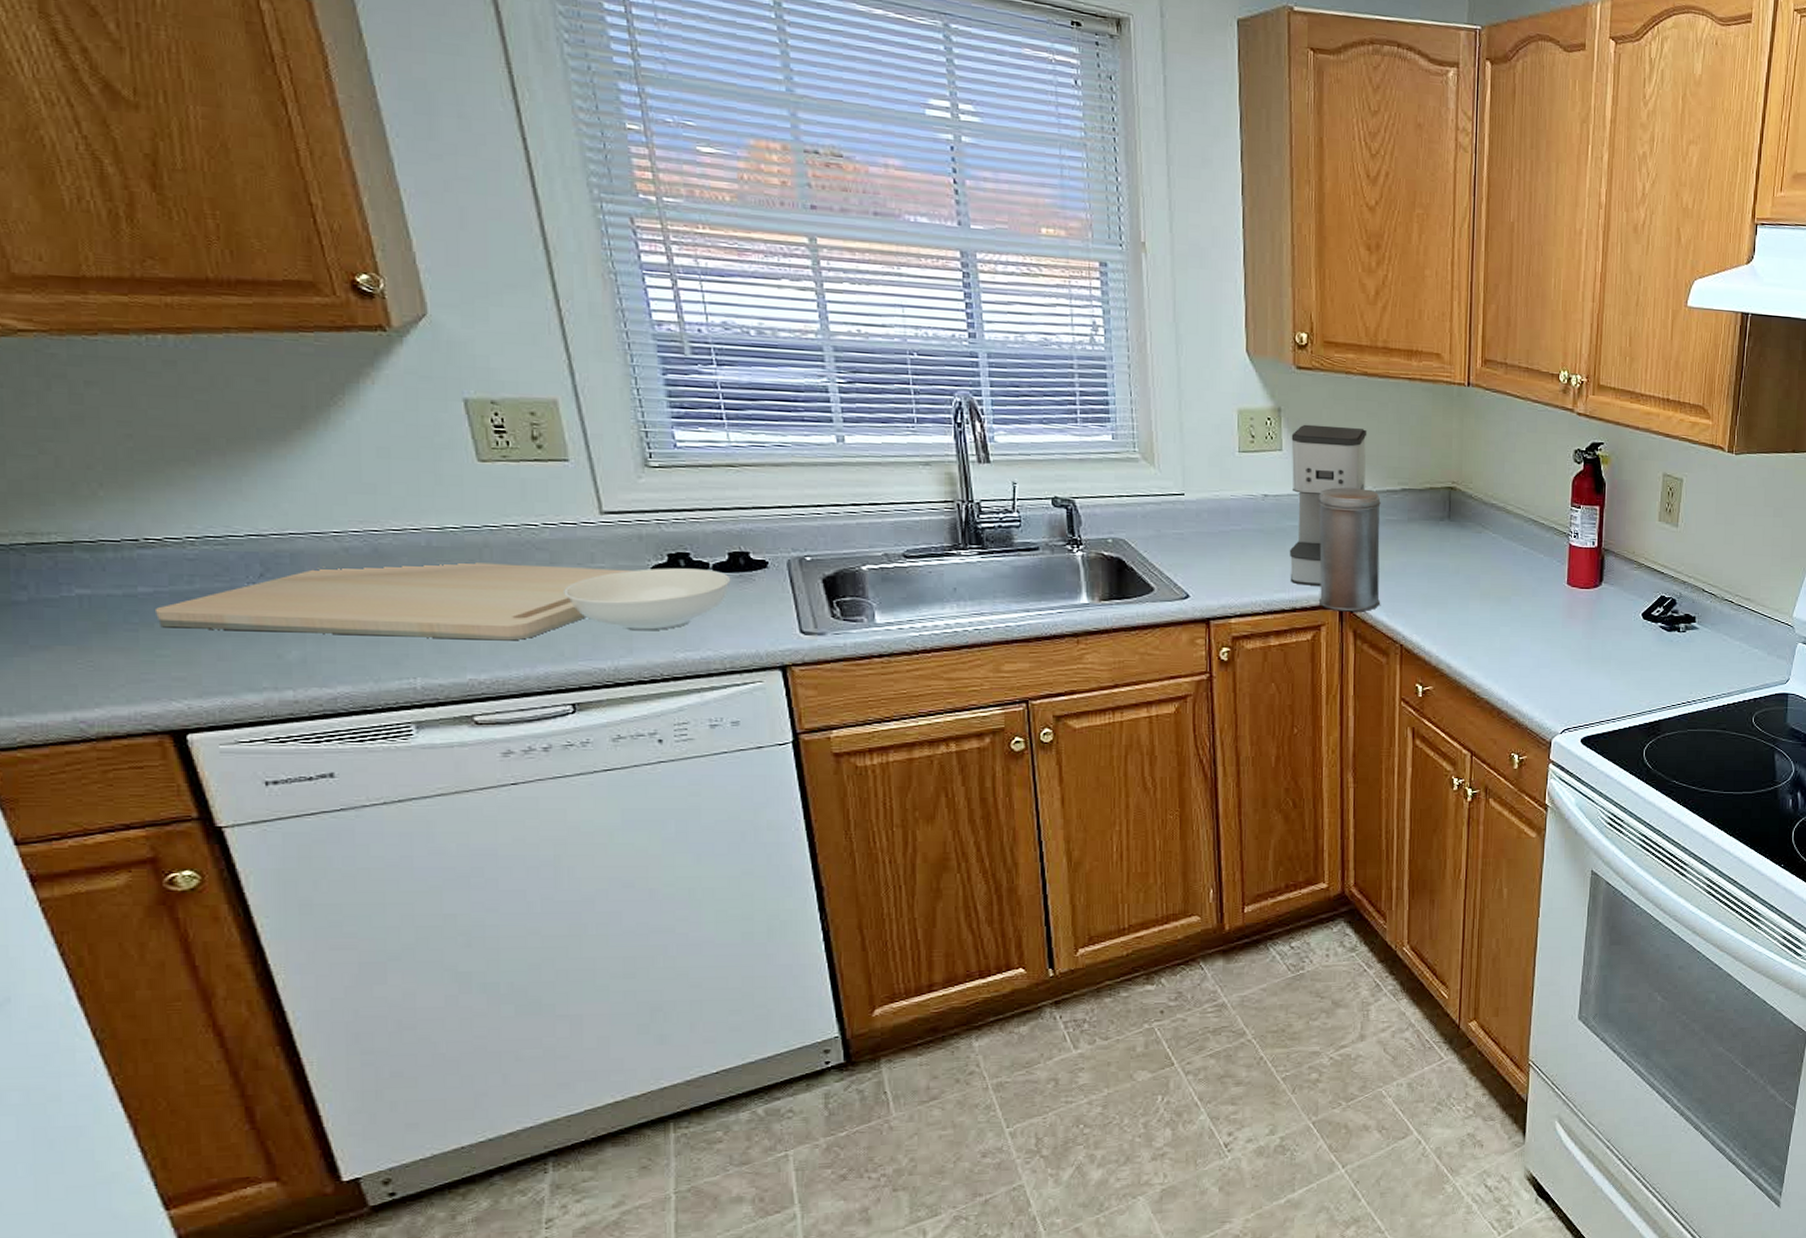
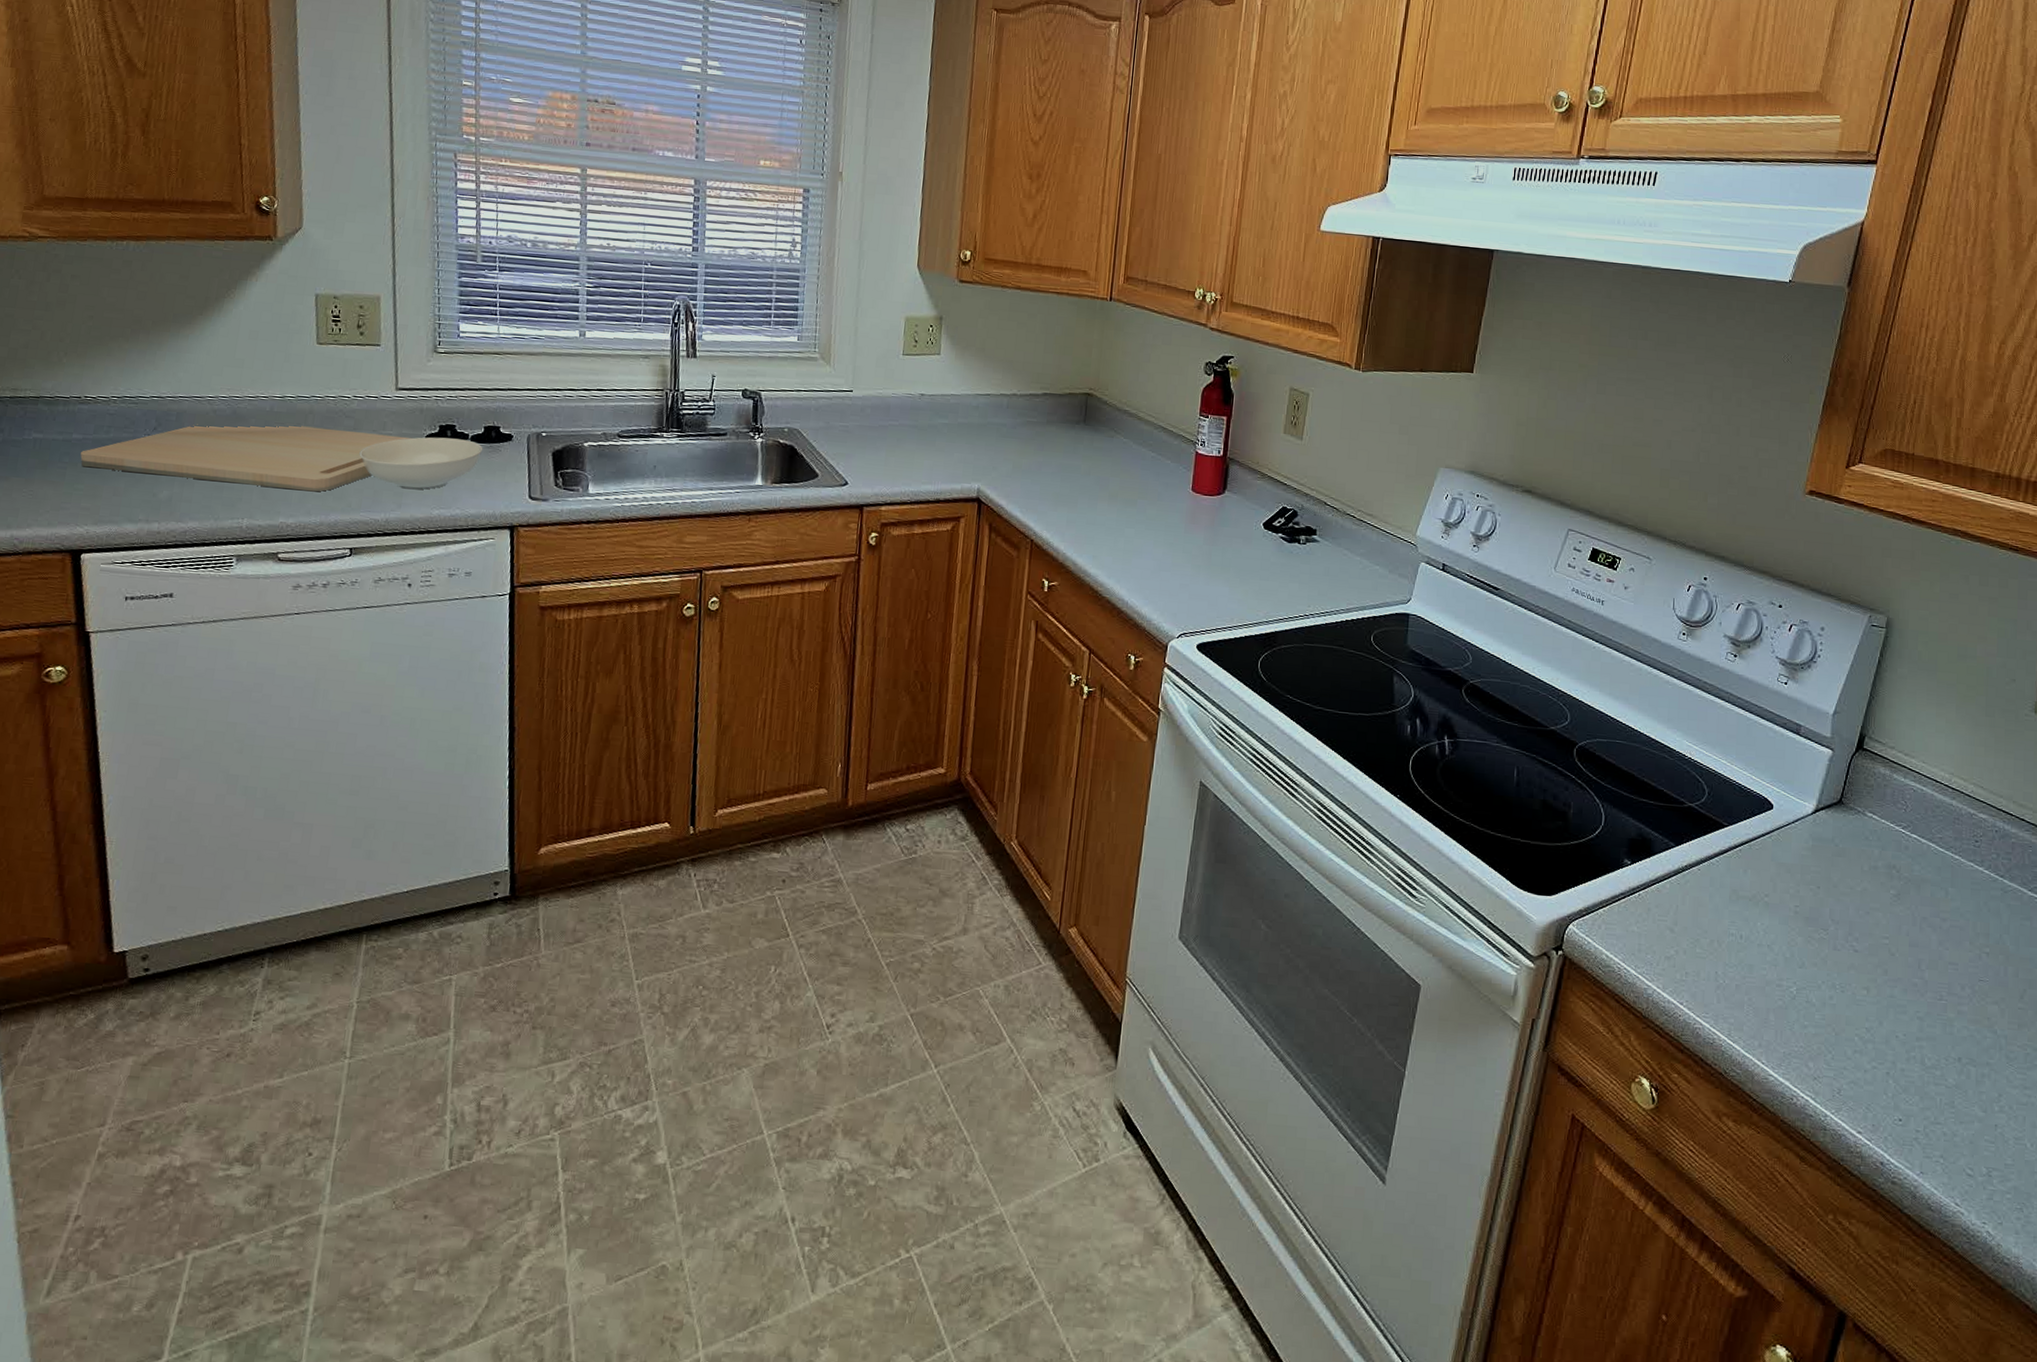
coffee maker: present [1289,424,1367,586] -> none [937,331,1017,480]
canister: present [1318,487,1381,613] -> none [960,389,1024,507]

